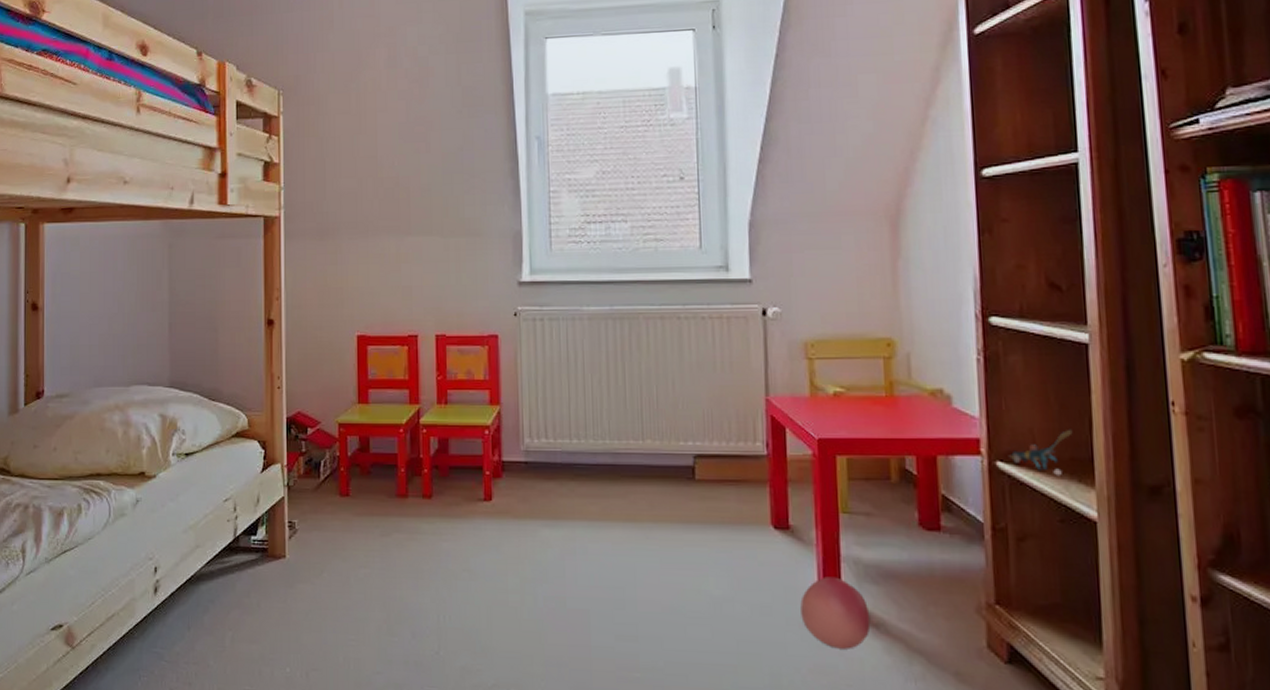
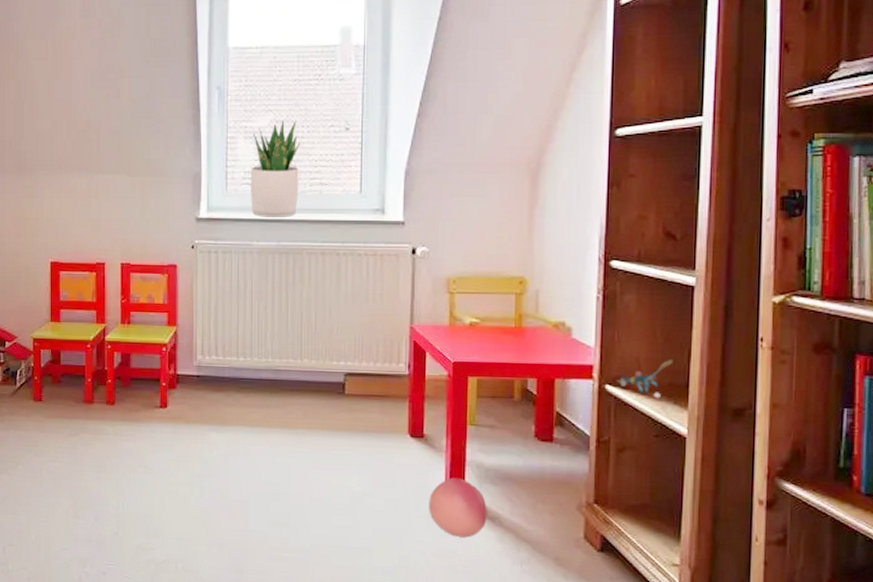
planter: none [577,170,632,280] -> present [251,119,302,219]

